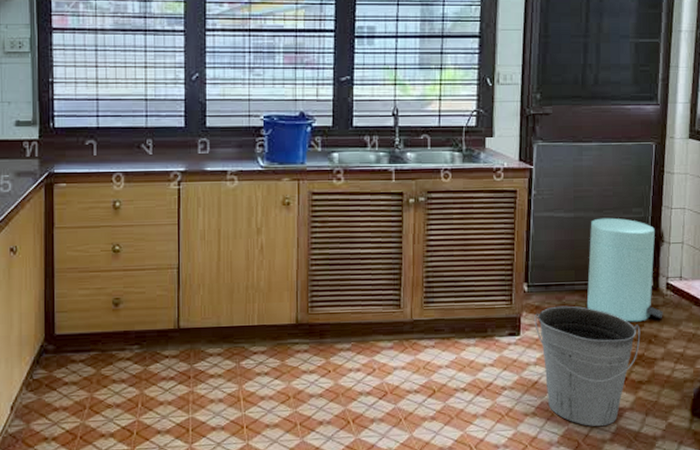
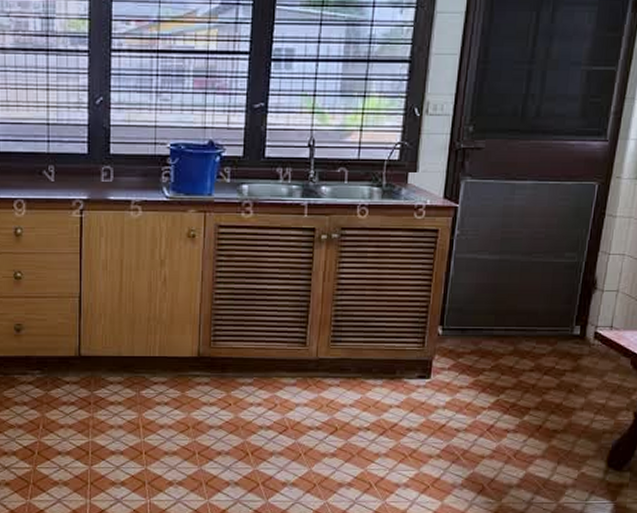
bucket: present [534,305,641,426] -> none [446,351,561,471]
trash can: present [587,217,663,322] -> none [505,261,588,371]

